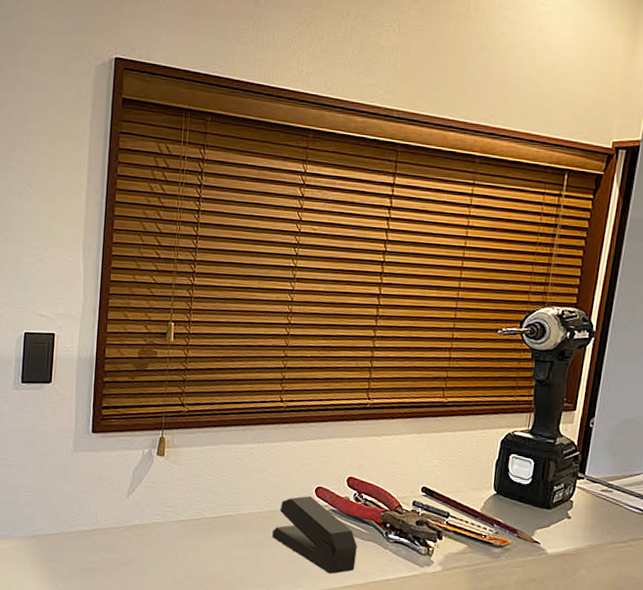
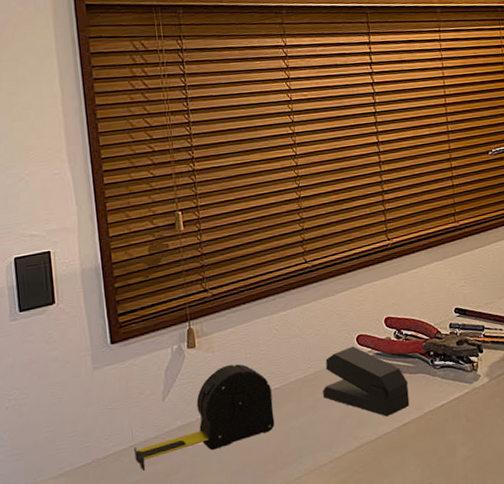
tape measure: none [95,480,225,556] -> present [134,364,275,471]

